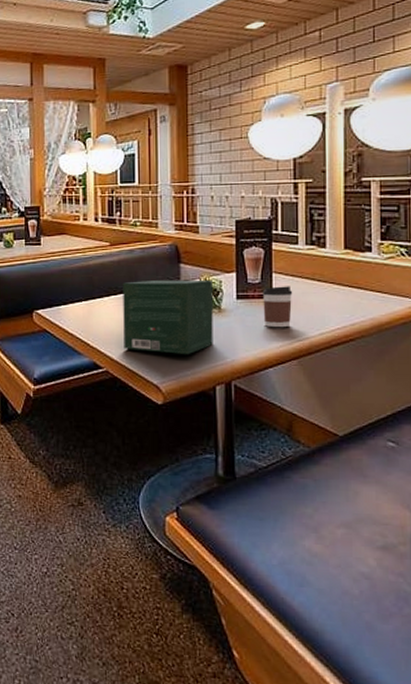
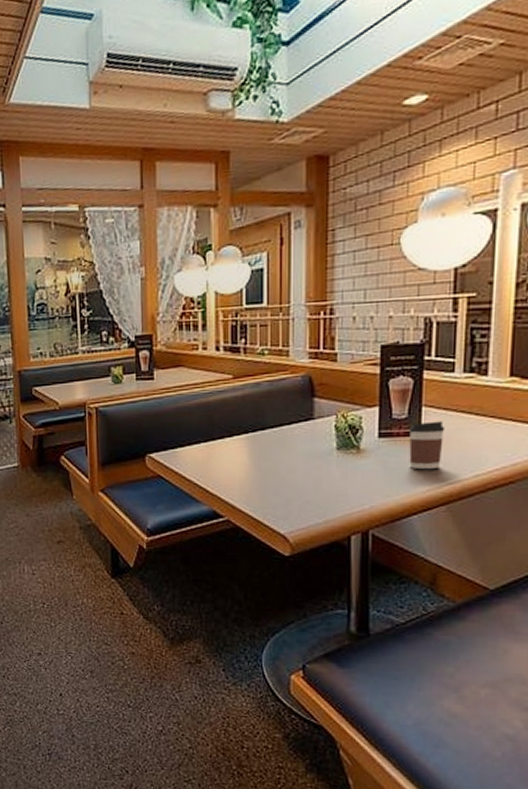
gift box: present [123,279,213,355] -> none [247,415,351,502]

